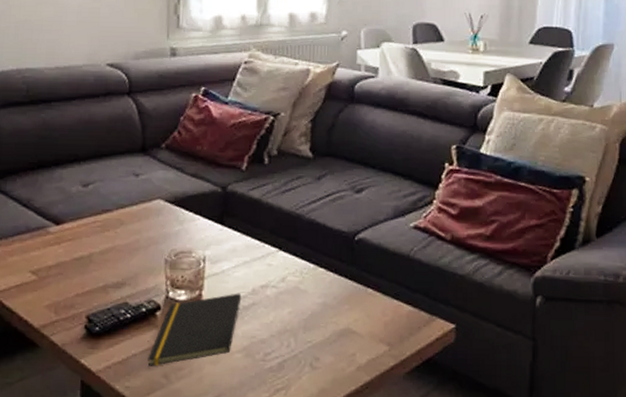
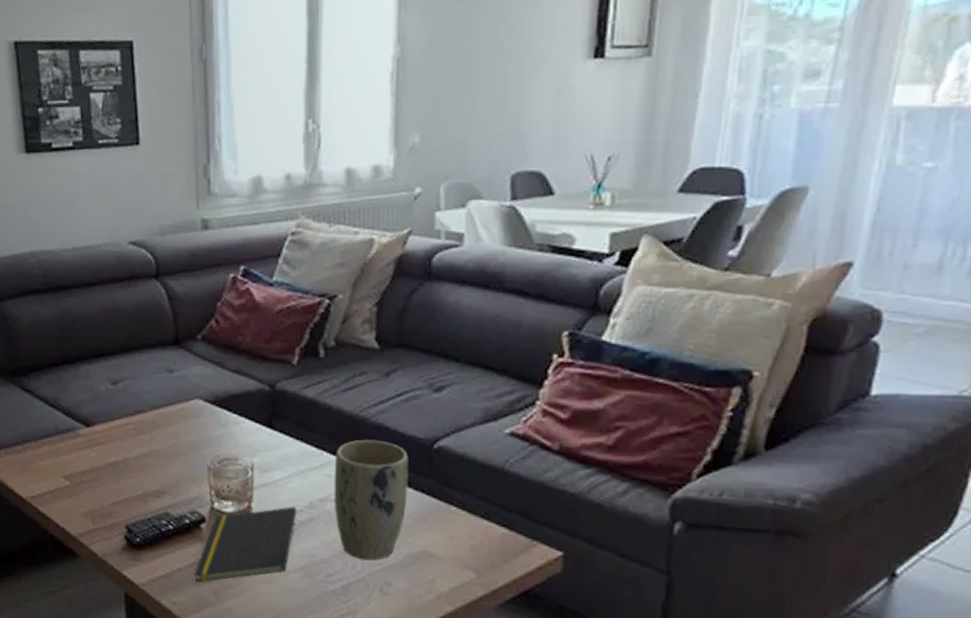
plant pot: none [273,233,335,339] -> present [333,439,408,561]

